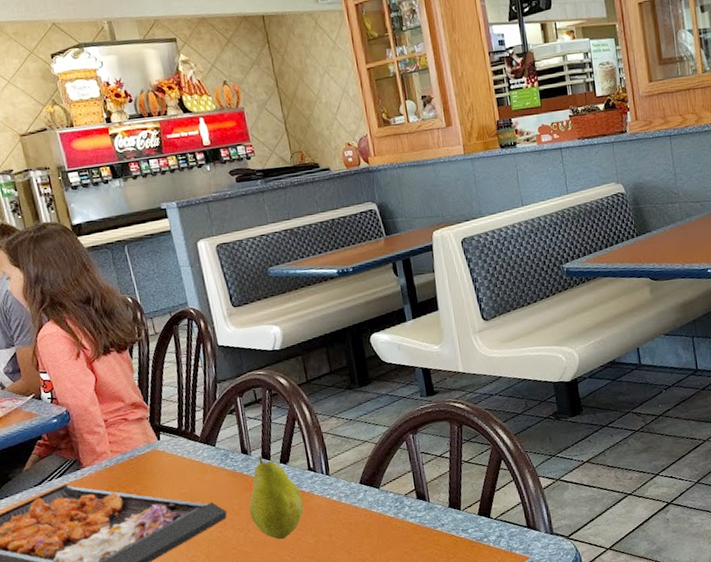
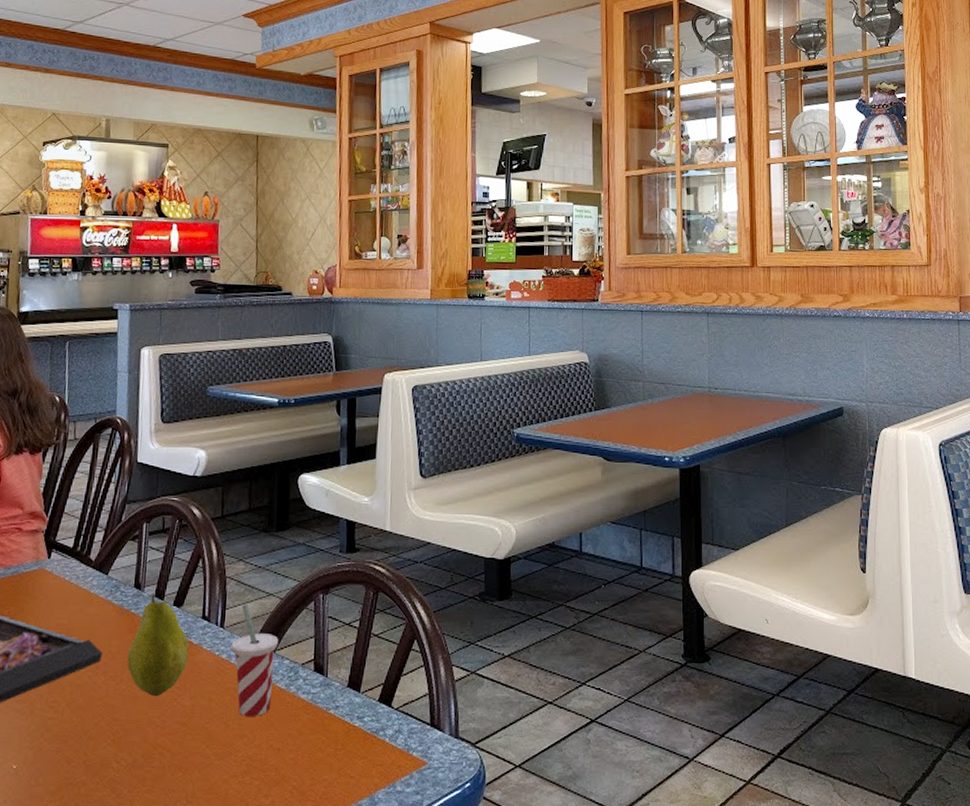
beverage cup: none [339,453,385,544] -> present [231,604,279,716]

